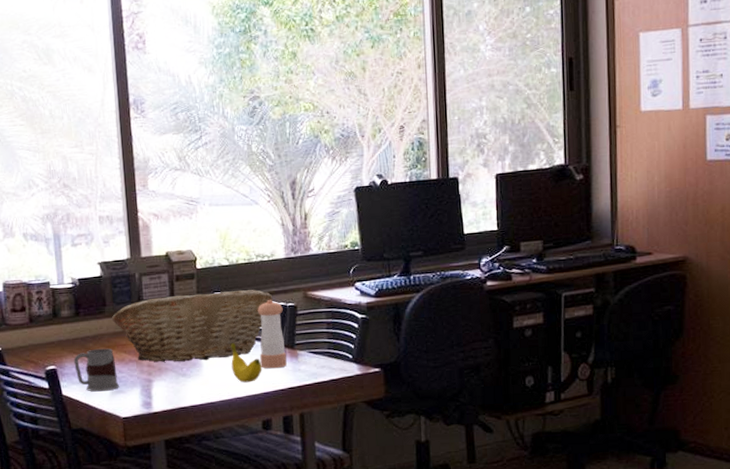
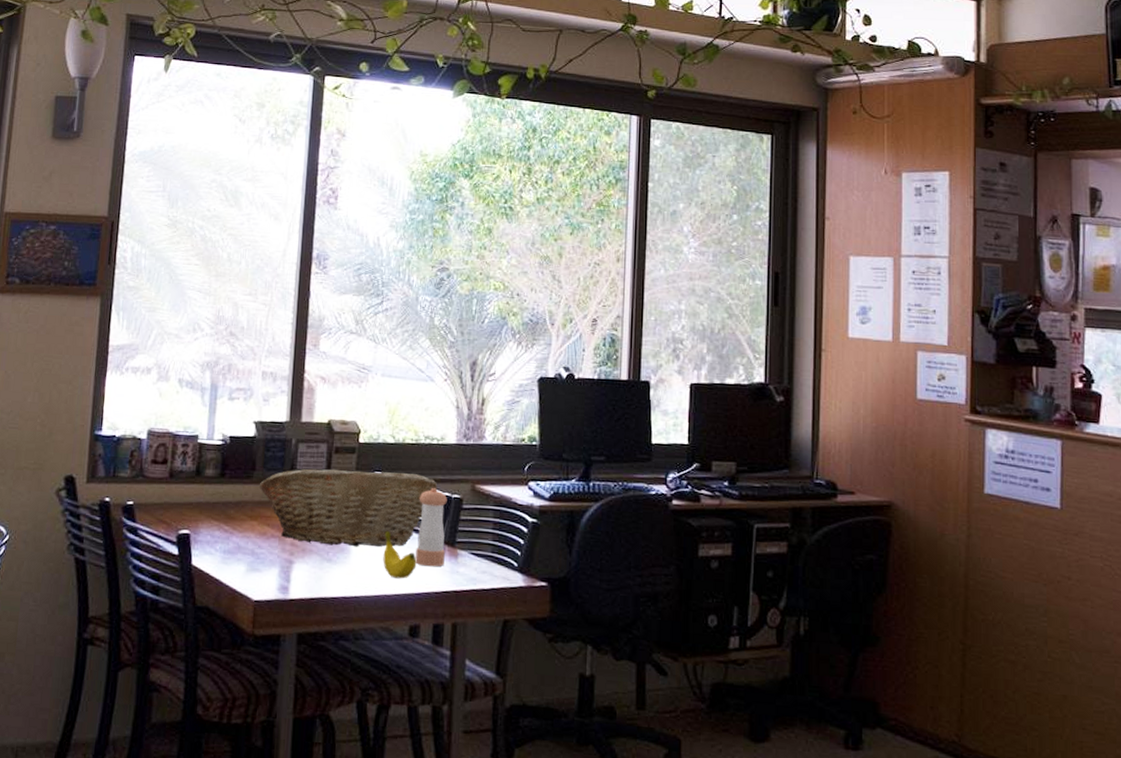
mug: present [74,348,119,392] -> none [210,517,256,567]

